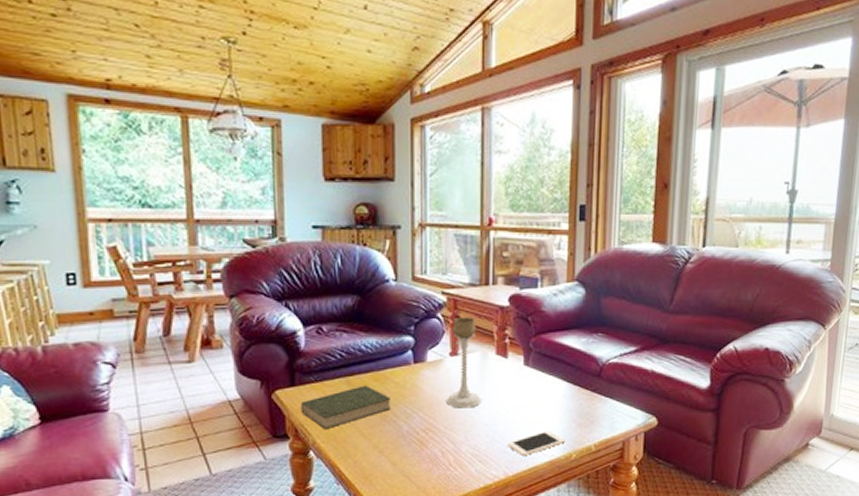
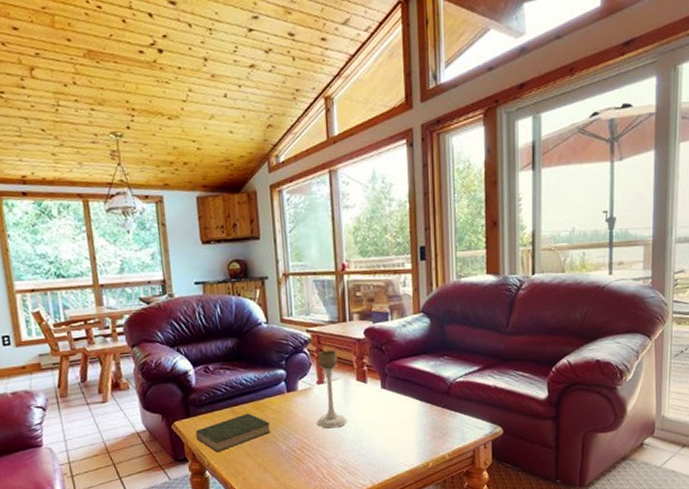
cell phone: present [508,430,566,455] -> none [372,443,422,466]

